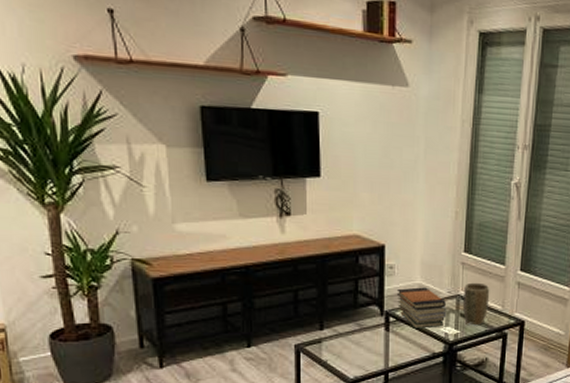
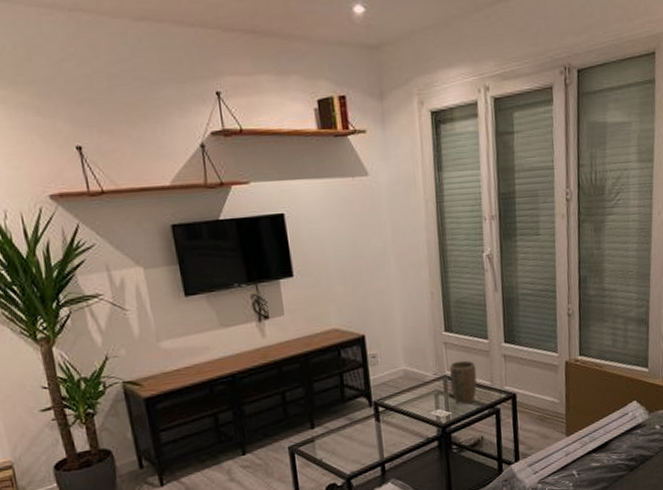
book stack: present [396,287,447,329] -> none [382,372,436,416]

